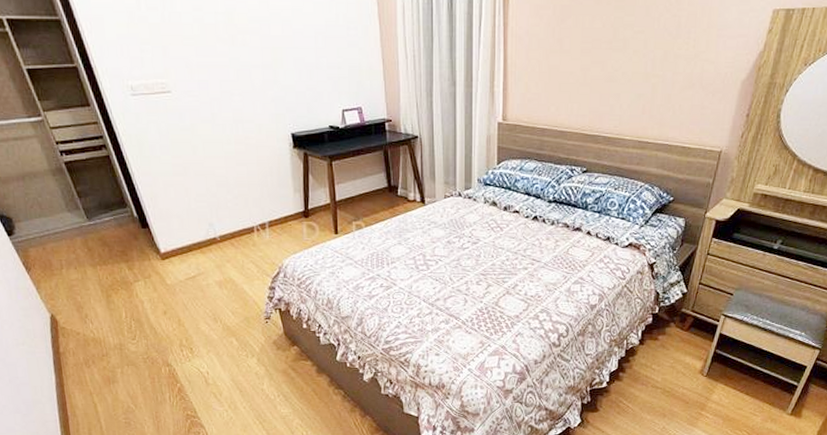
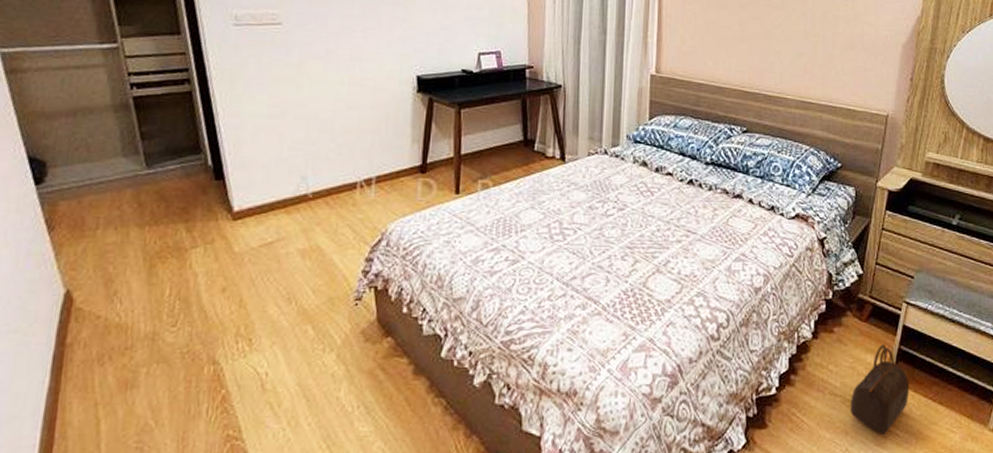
handbag: none [668,349,722,418] -> present [850,344,910,436]

